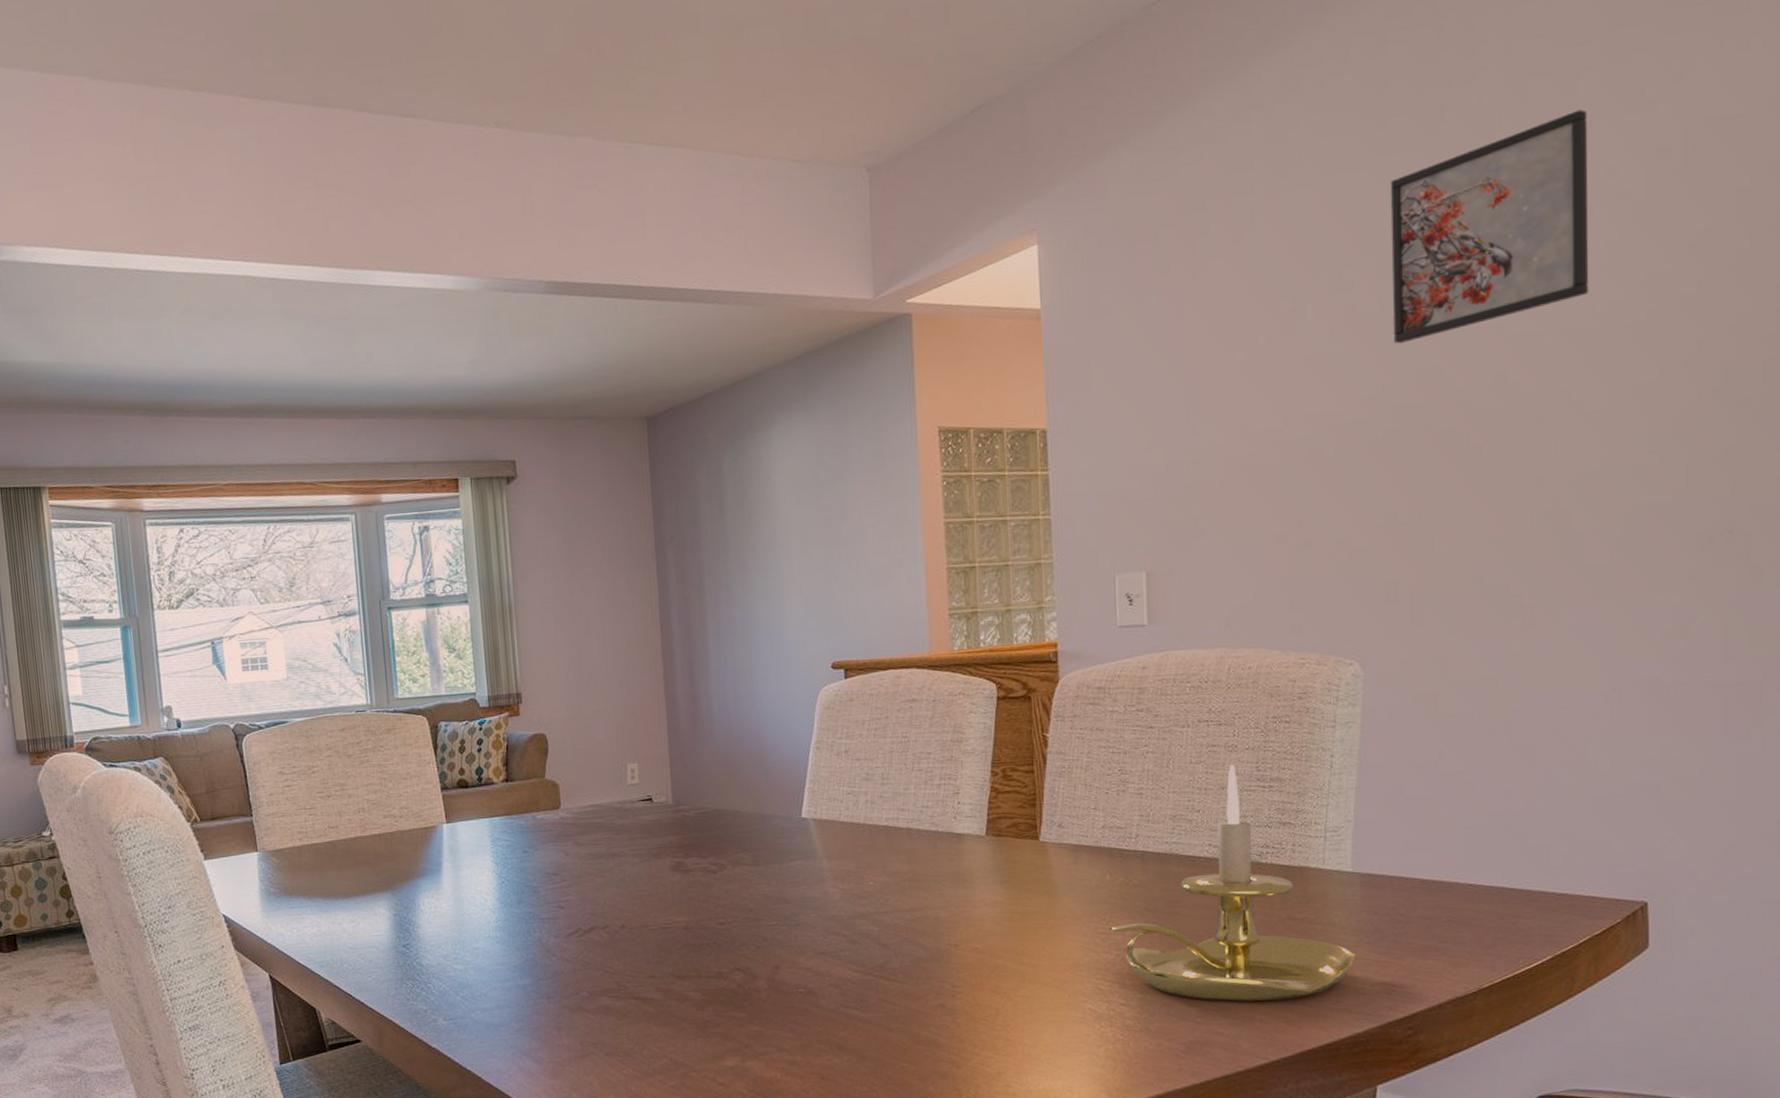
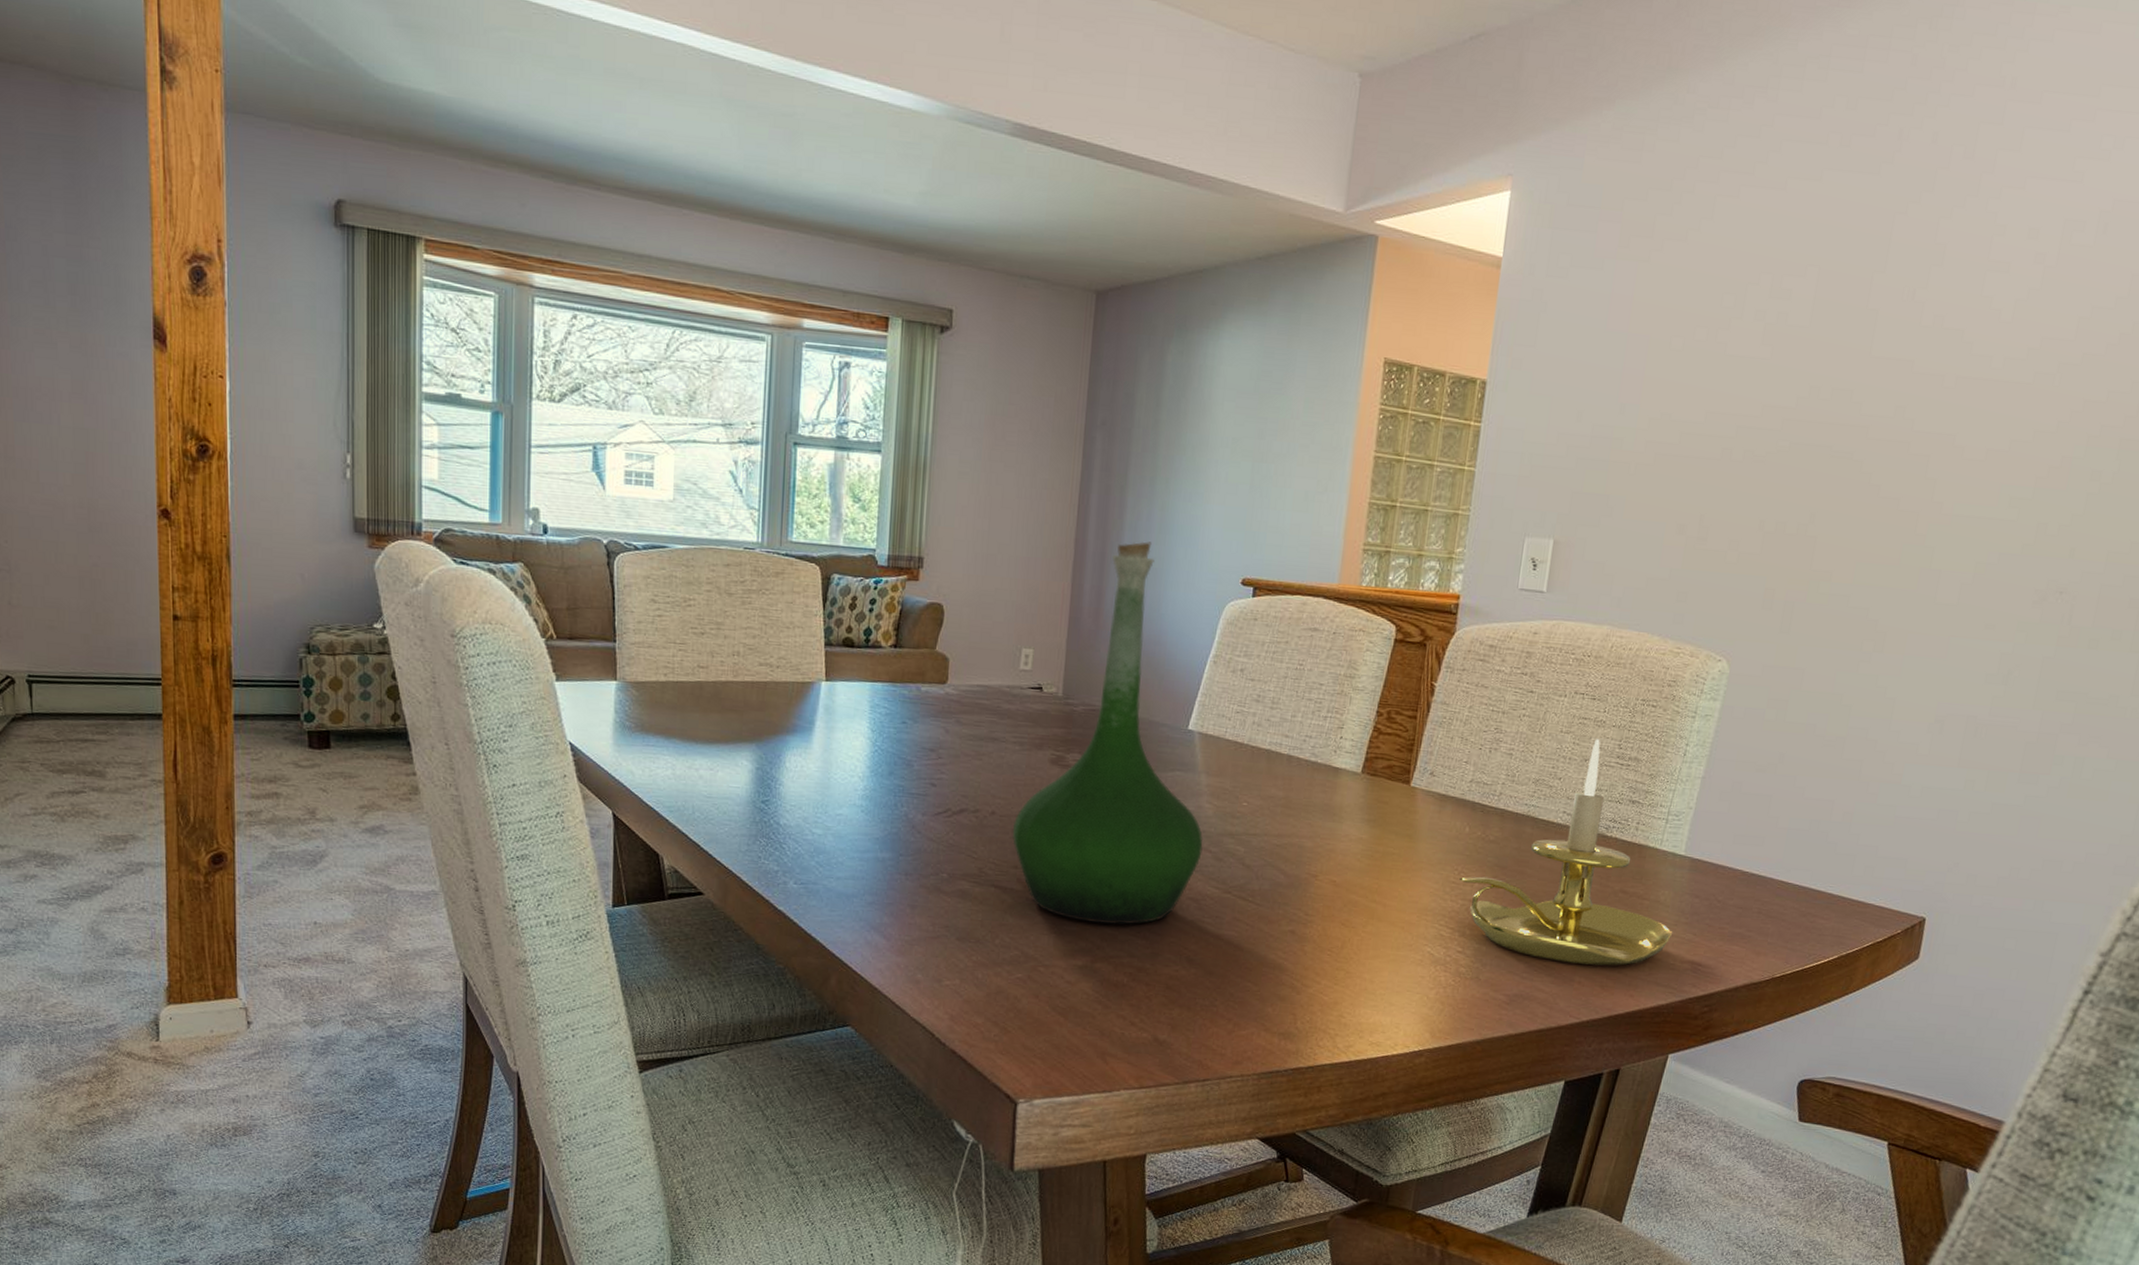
vase: none [643,642,836,1023] -> present [1011,541,1204,925]
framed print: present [1389,109,1589,344] -> none [1815,166,2024,361]

